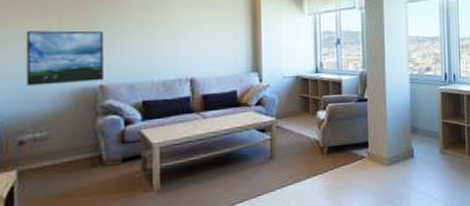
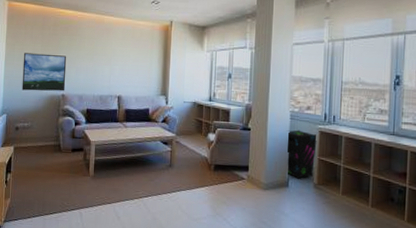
speaker: none [408,94,440,147] -> present [287,130,317,179]

